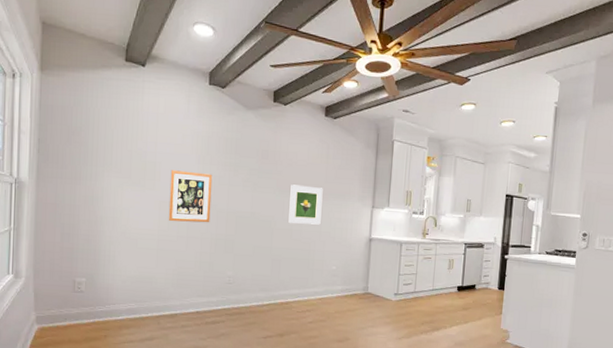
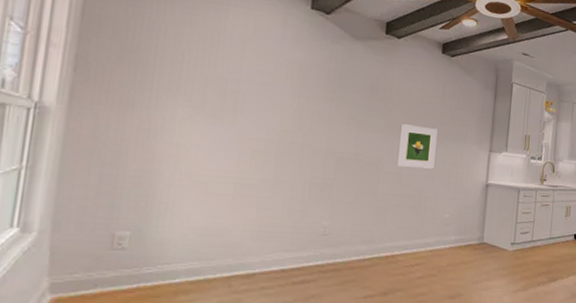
wall art: present [168,170,213,223] -> none [250,101,310,165]

